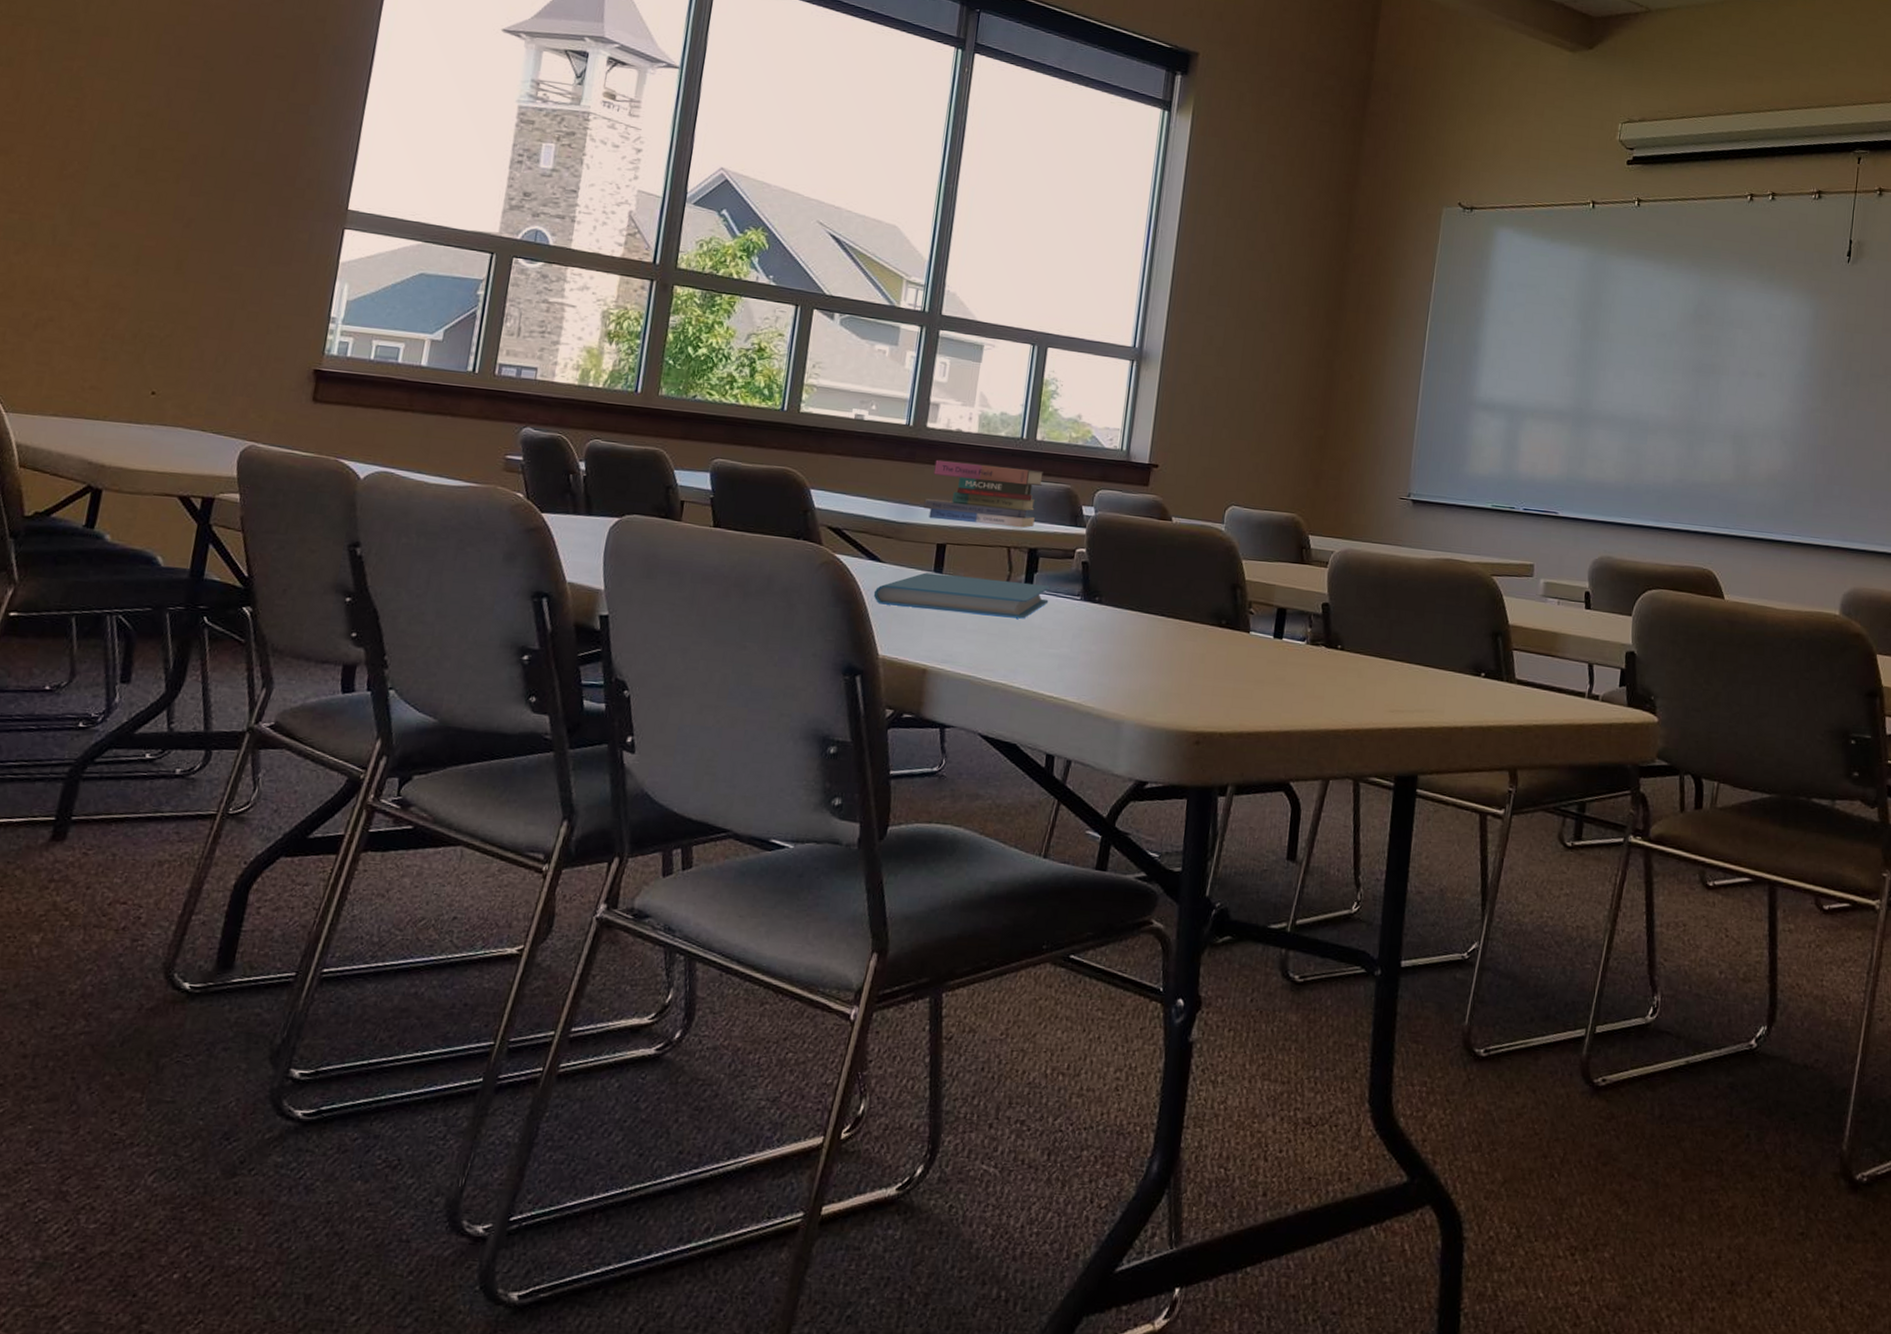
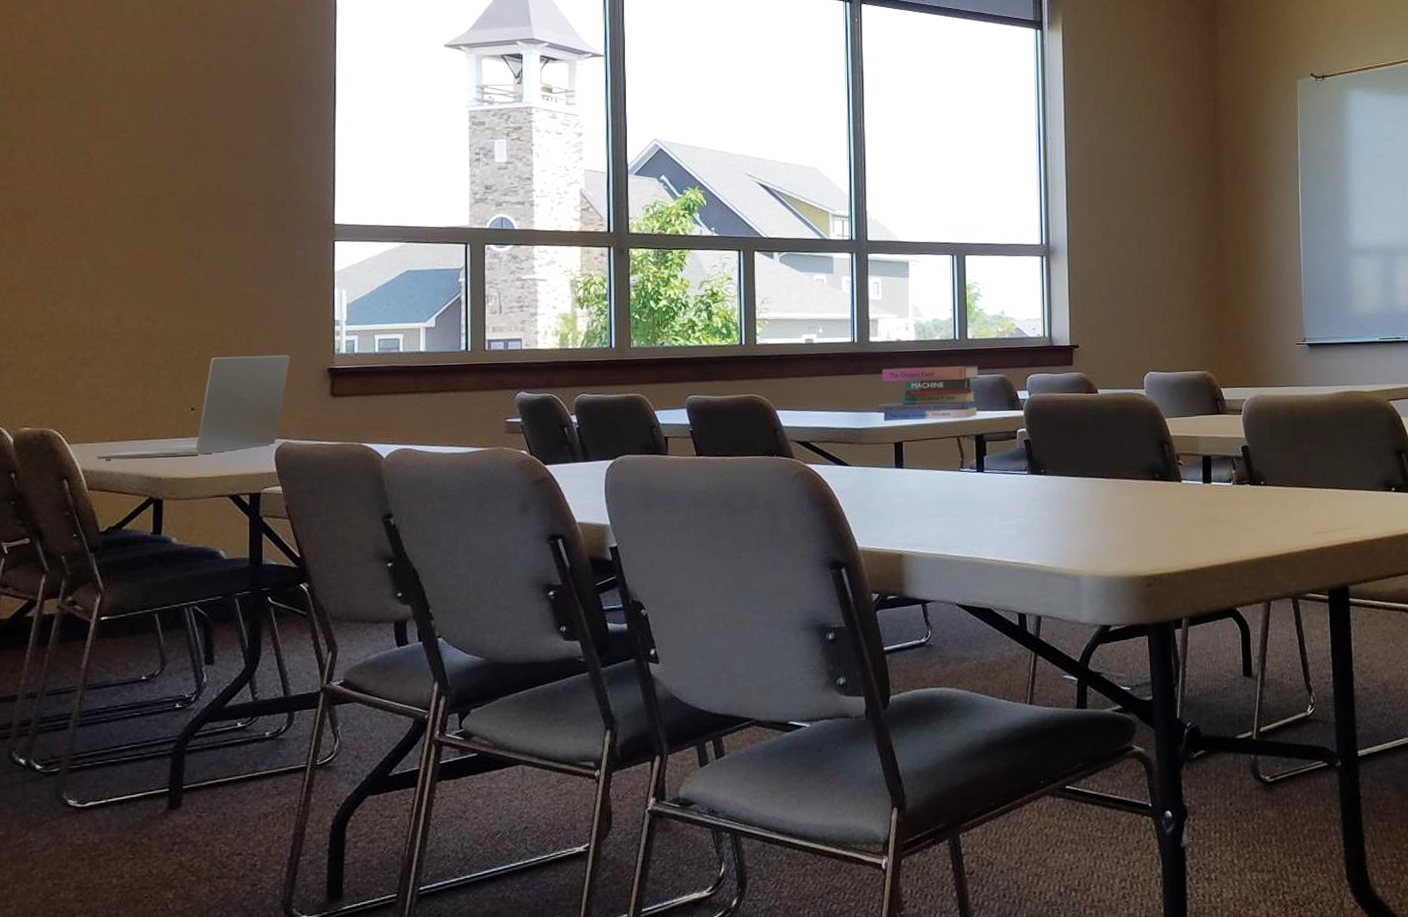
laptop: none [35,339,274,447] -> present [97,355,291,460]
book: present [873,572,1051,619] -> none [845,465,1000,503]

